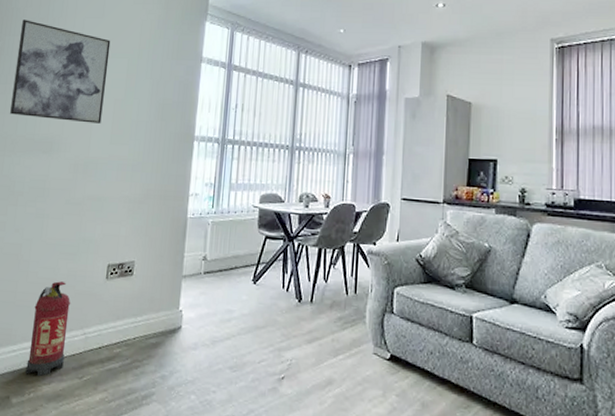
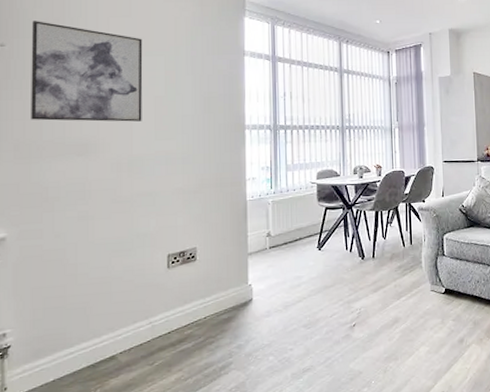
fire extinguisher: present [25,281,71,377] -> none [88,278,132,373]

